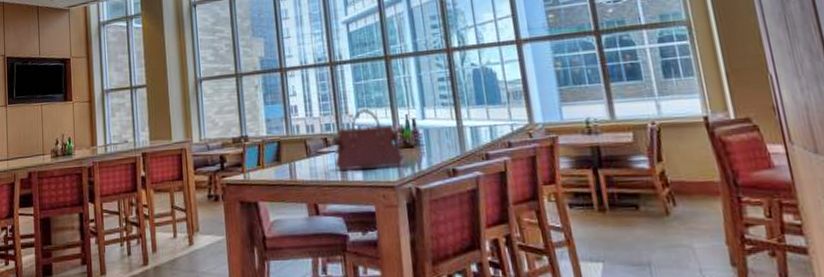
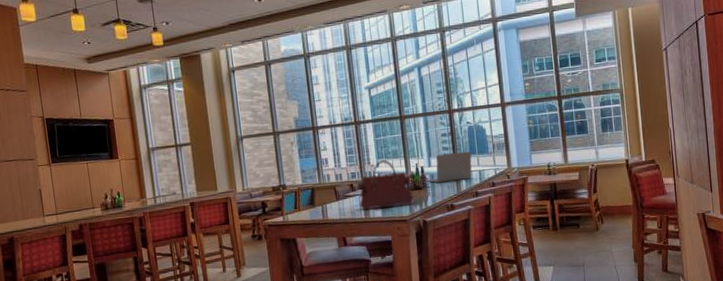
laptop: none [418,100,480,141] -> present [426,151,472,184]

